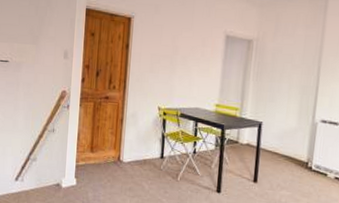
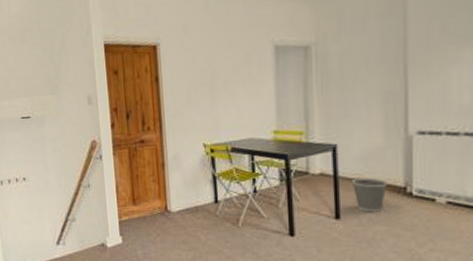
wastebasket: none [269,151,295,180] -> present [351,177,388,212]

